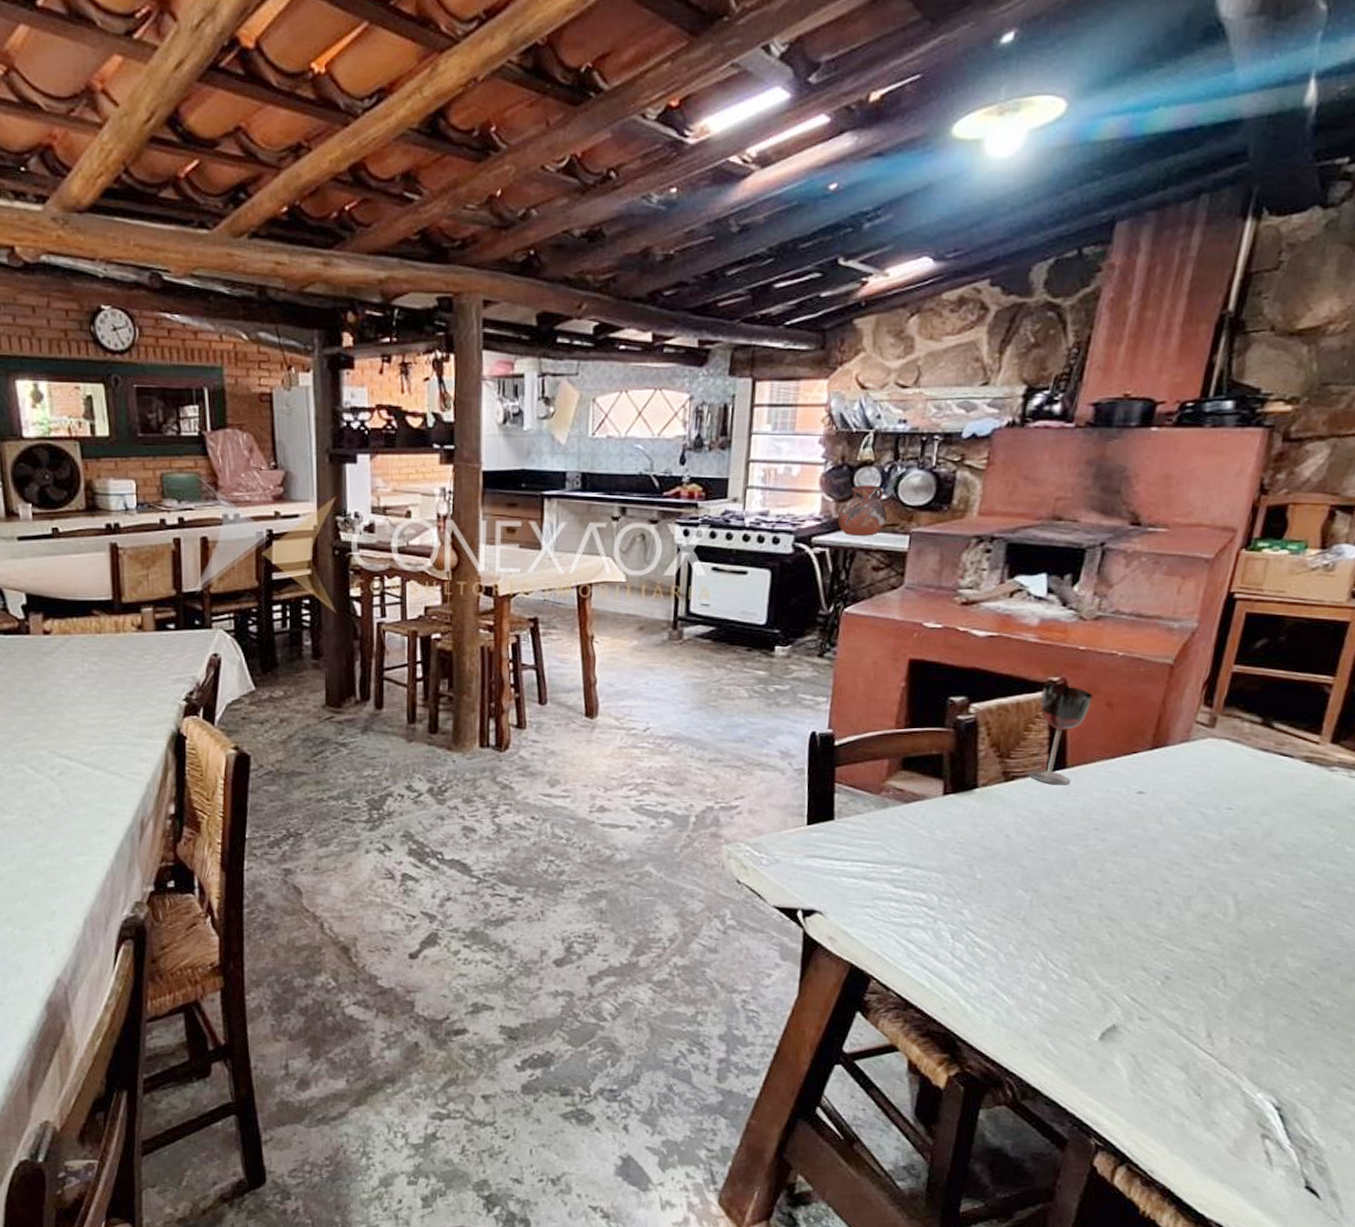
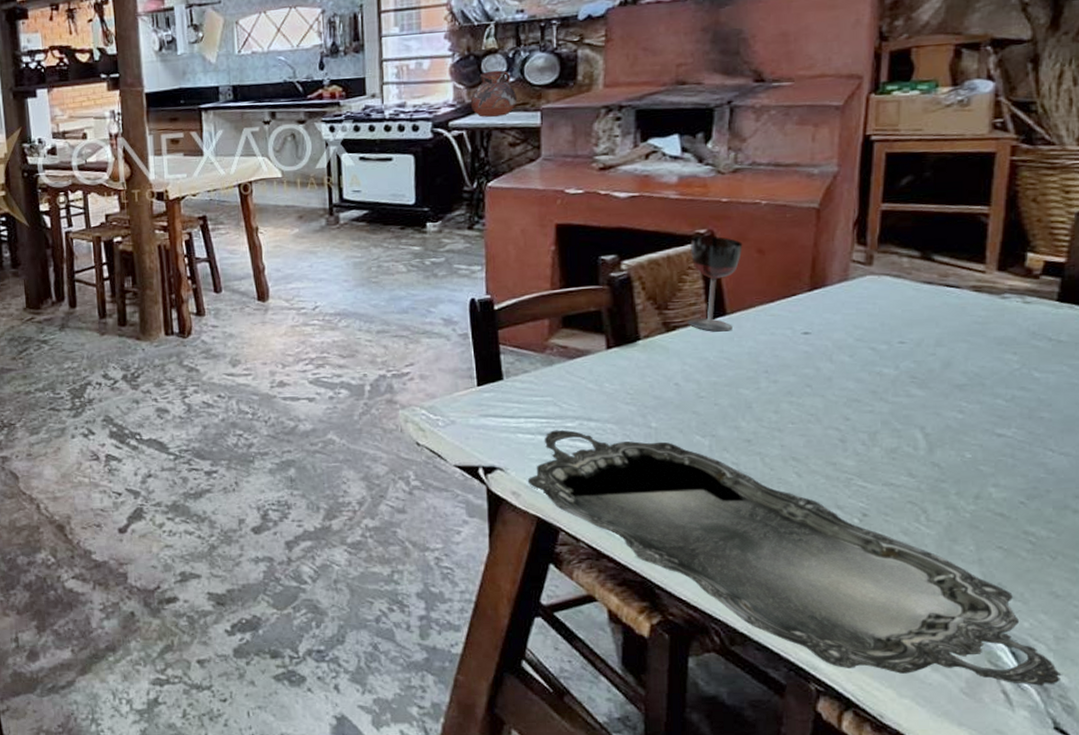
serving tray: none [845,875,1321,1148] -> present [527,429,1062,687]

